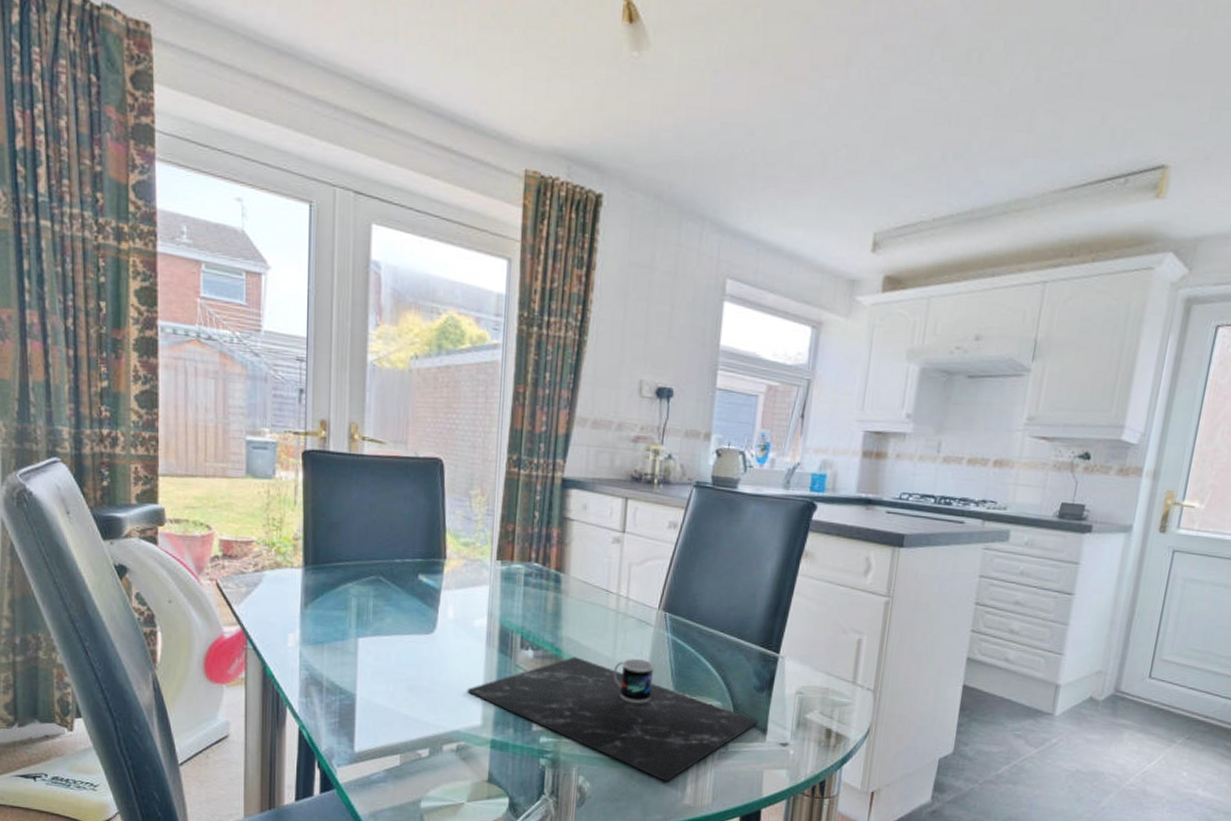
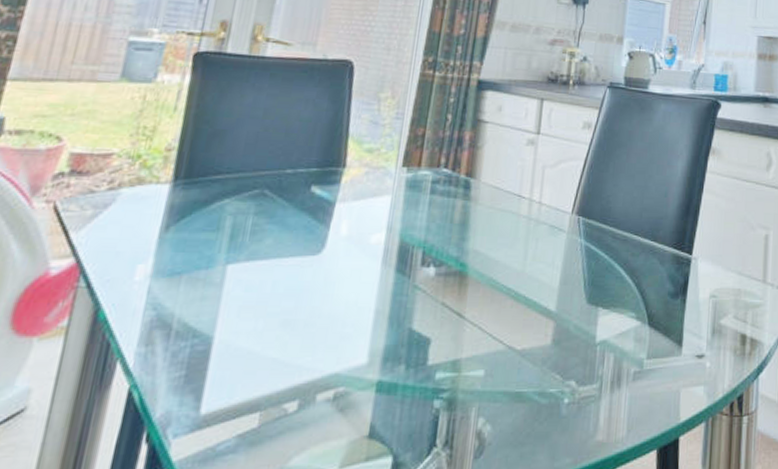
place setting: present [467,657,758,781] -> none [353,269,673,414]

